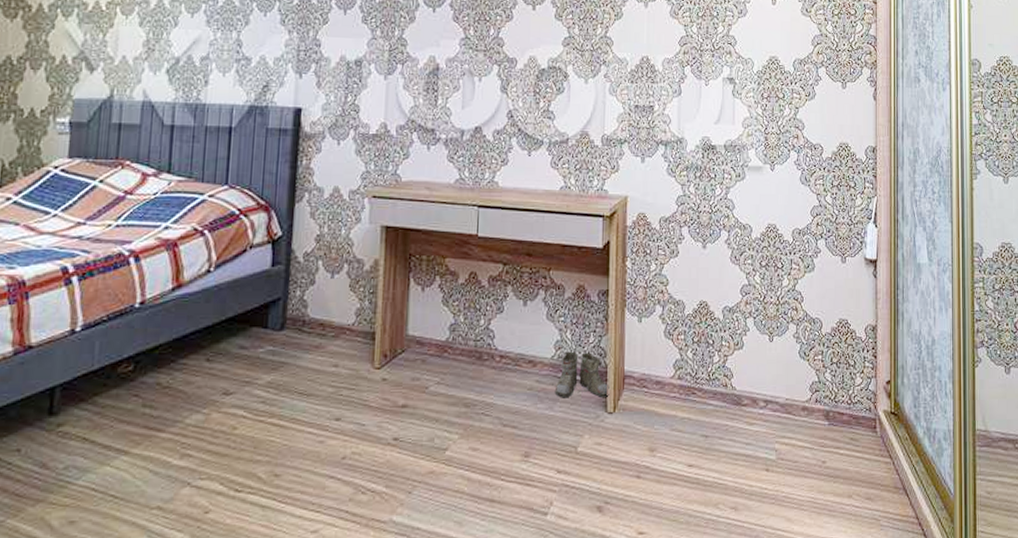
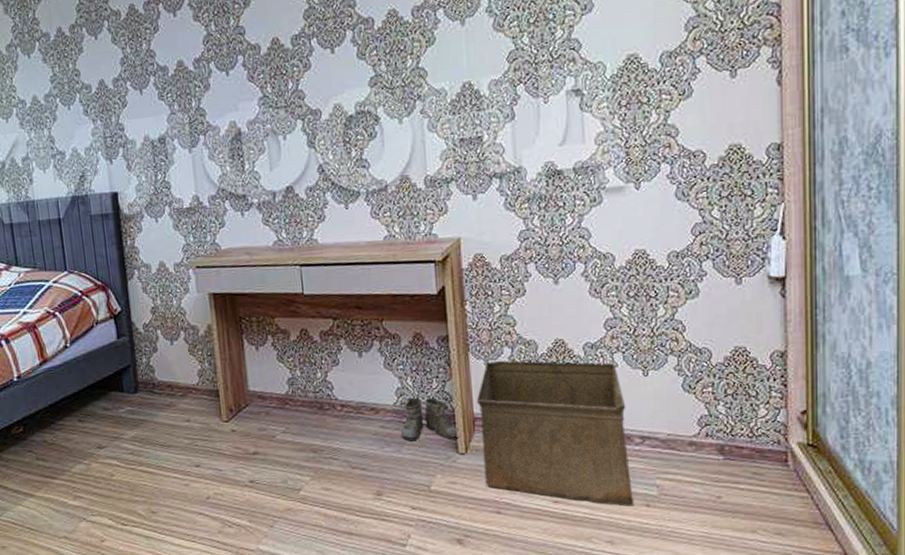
storage bin: none [627,318,757,471] -> present [476,360,635,507]

